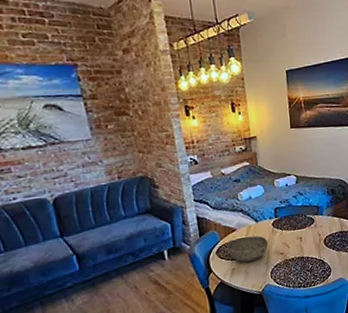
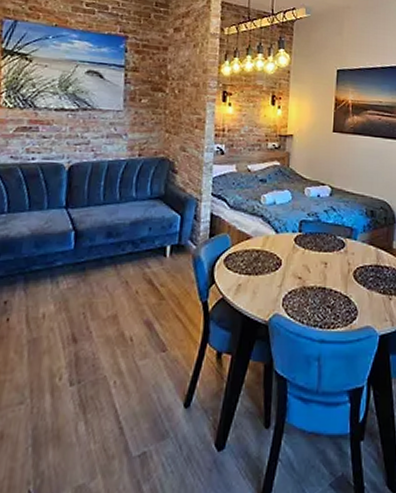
bowl: present [227,235,269,262] -> none [237,247,286,280]

